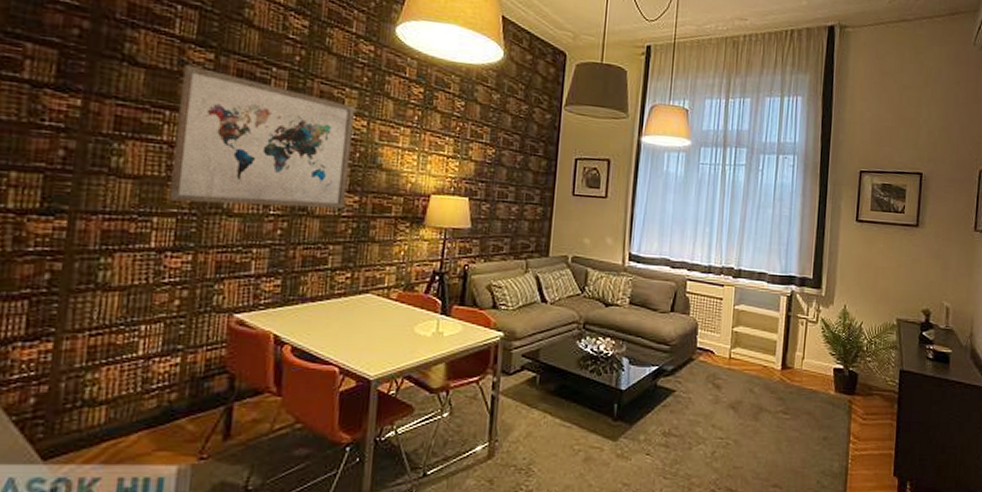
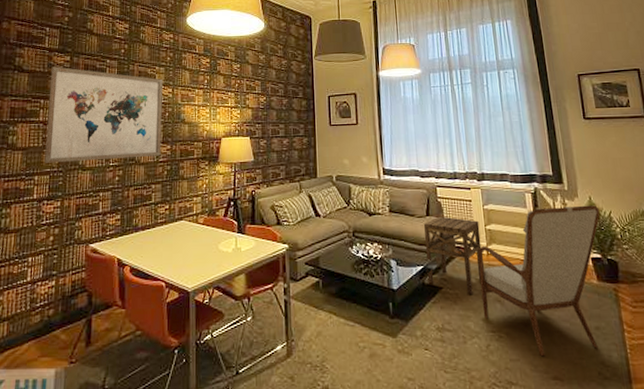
side table: none [660,313,727,399] -> present [423,216,482,294]
armchair: none [714,313,852,465] -> present [478,205,600,357]

